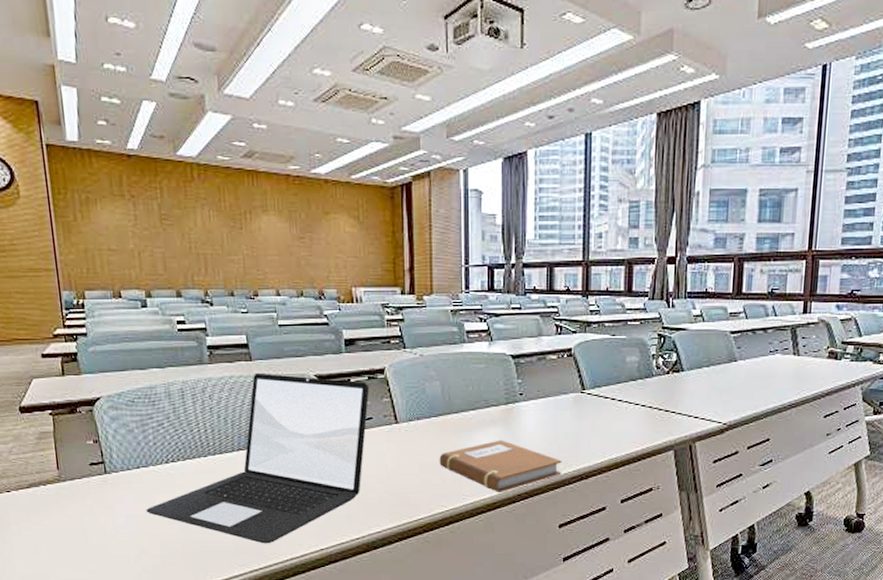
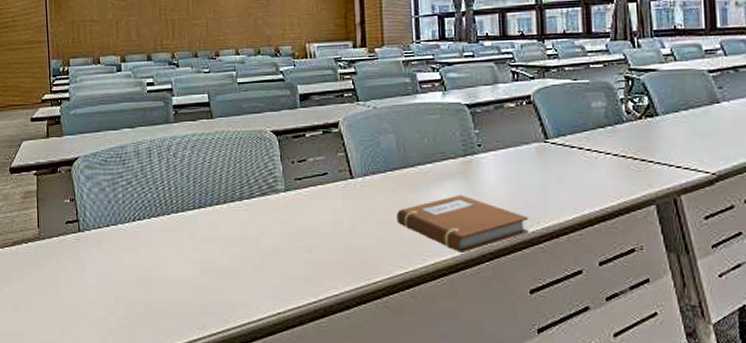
laptop: present [146,372,370,544] -> none [113,130,325,306]

